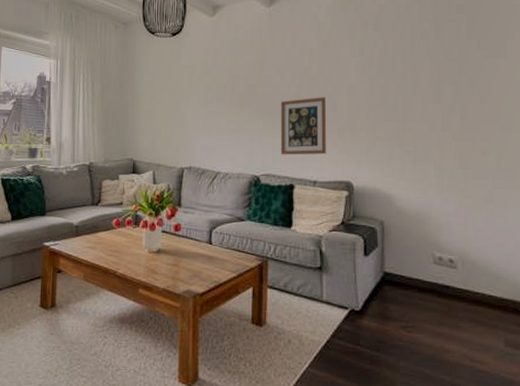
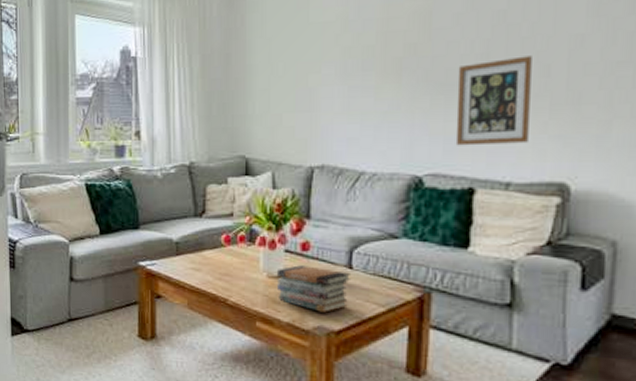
book stack: none [155,242,212,279] -> present [276,265,352,313]

